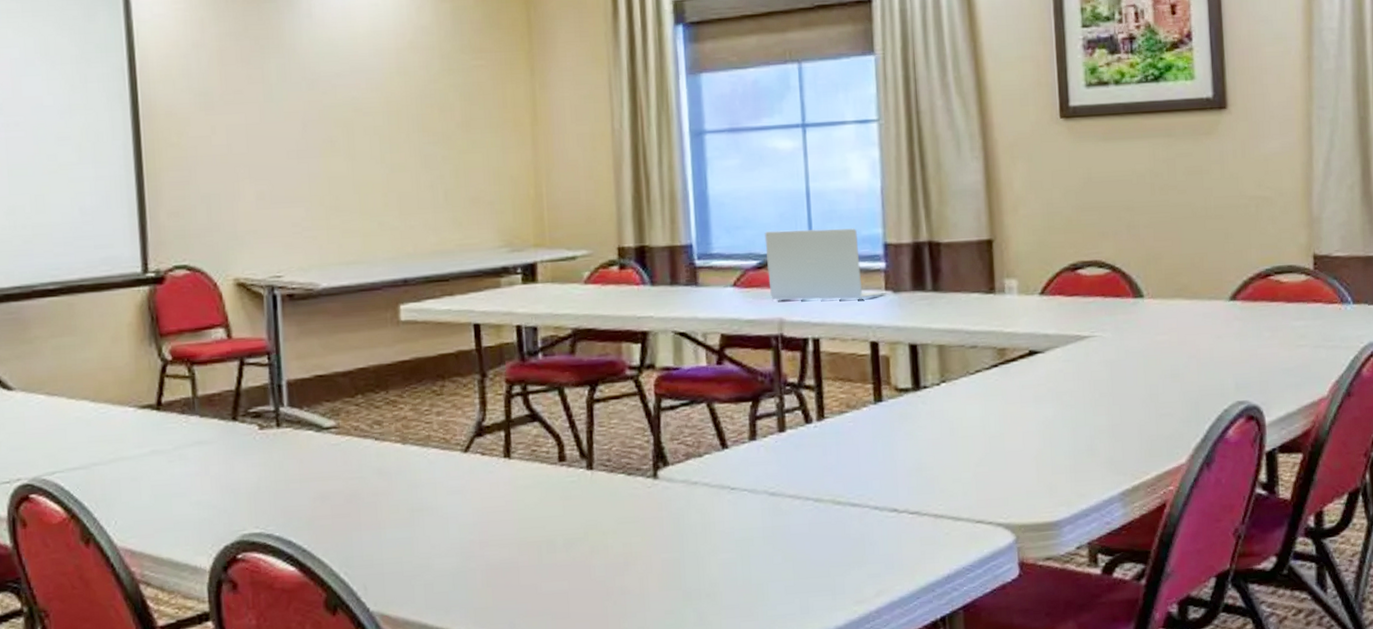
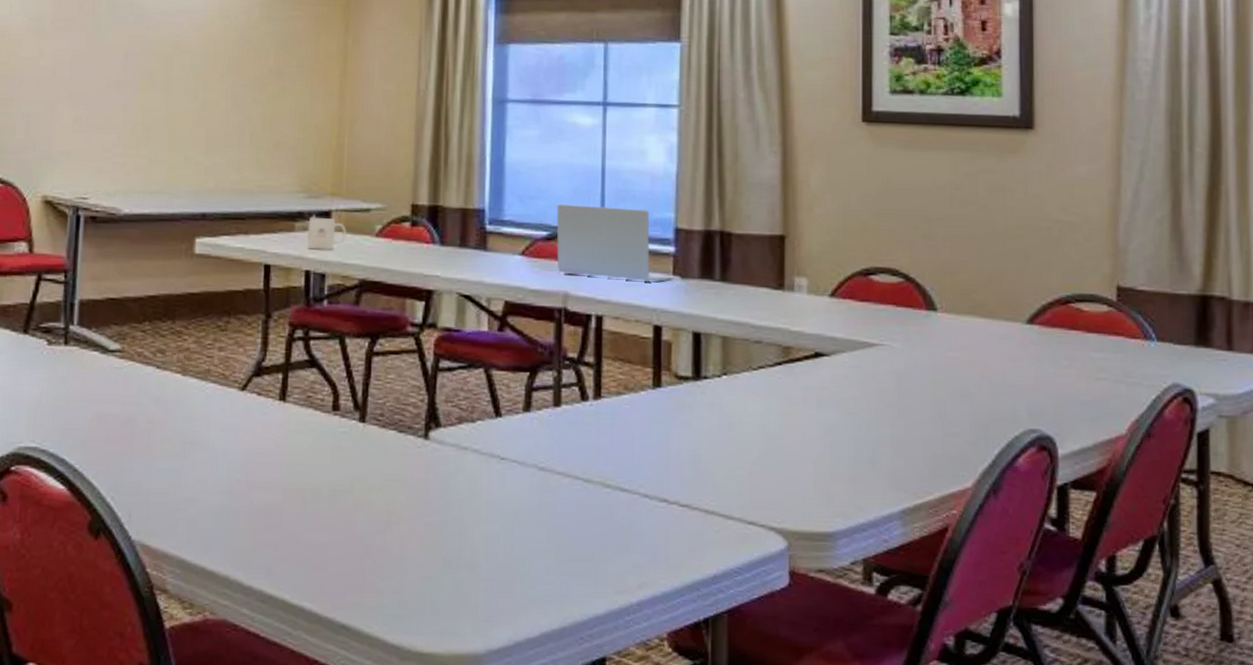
mug: none [514,270,554,304] -> present [306,217,346,250]

